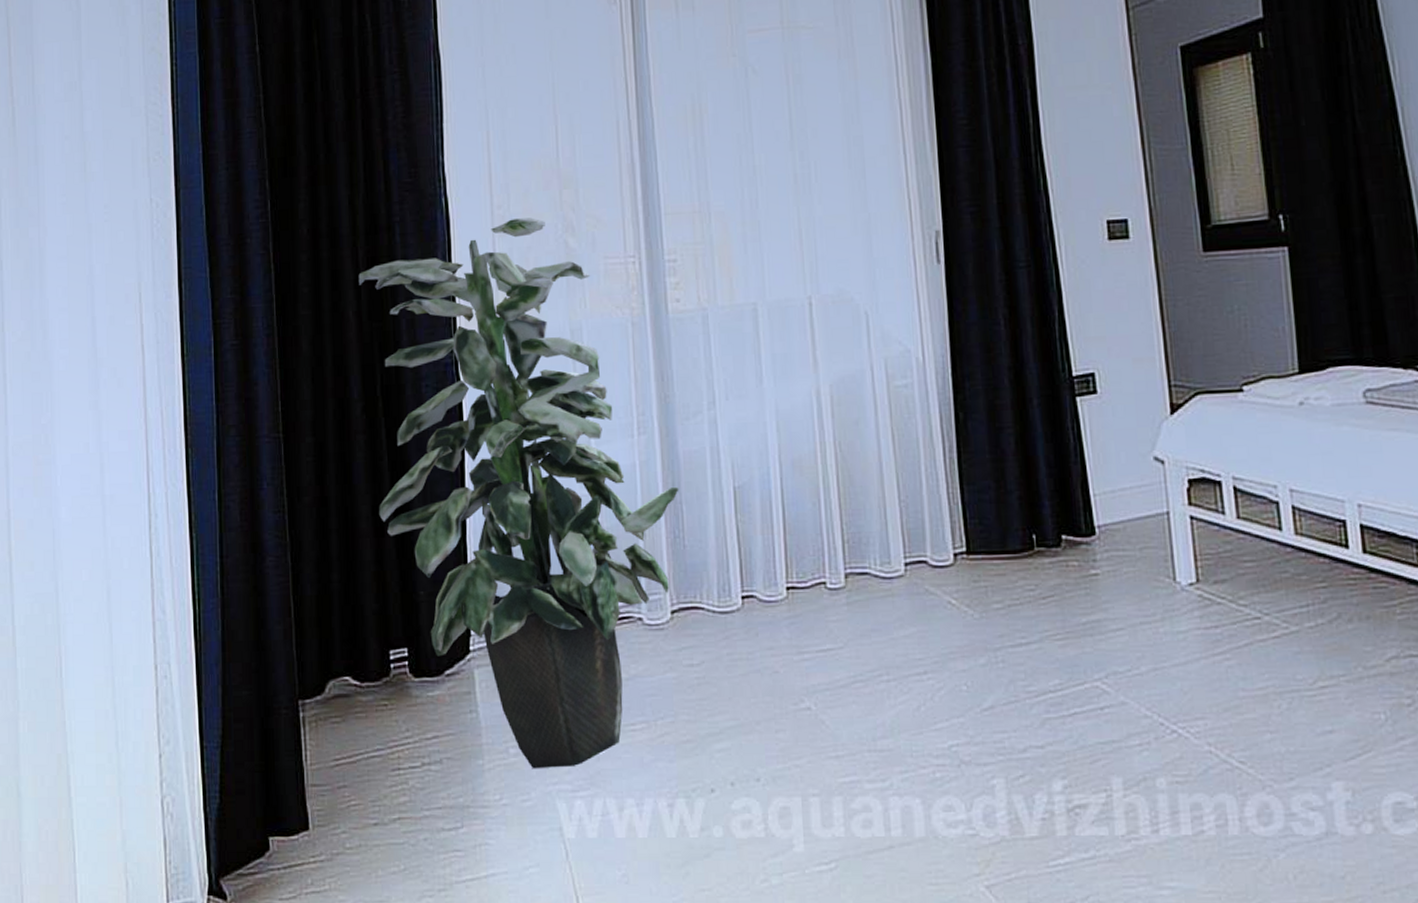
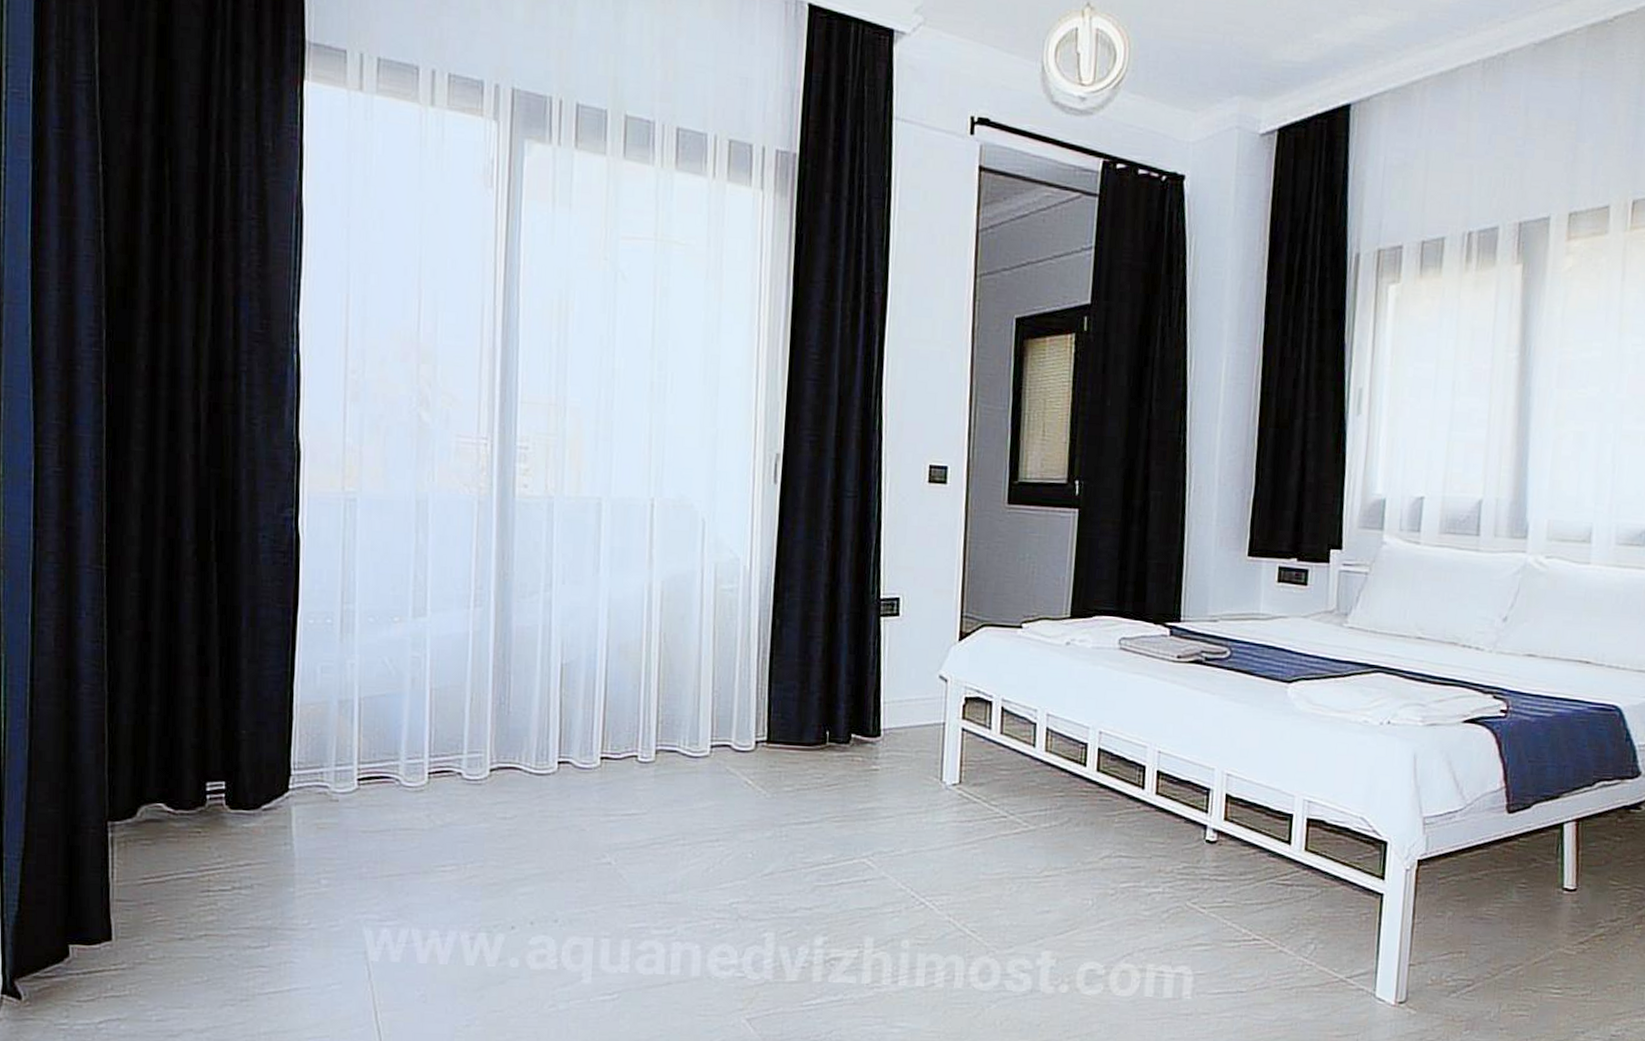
indoor plant: present [358,217,679,769] -> none [198,385,509,900]

